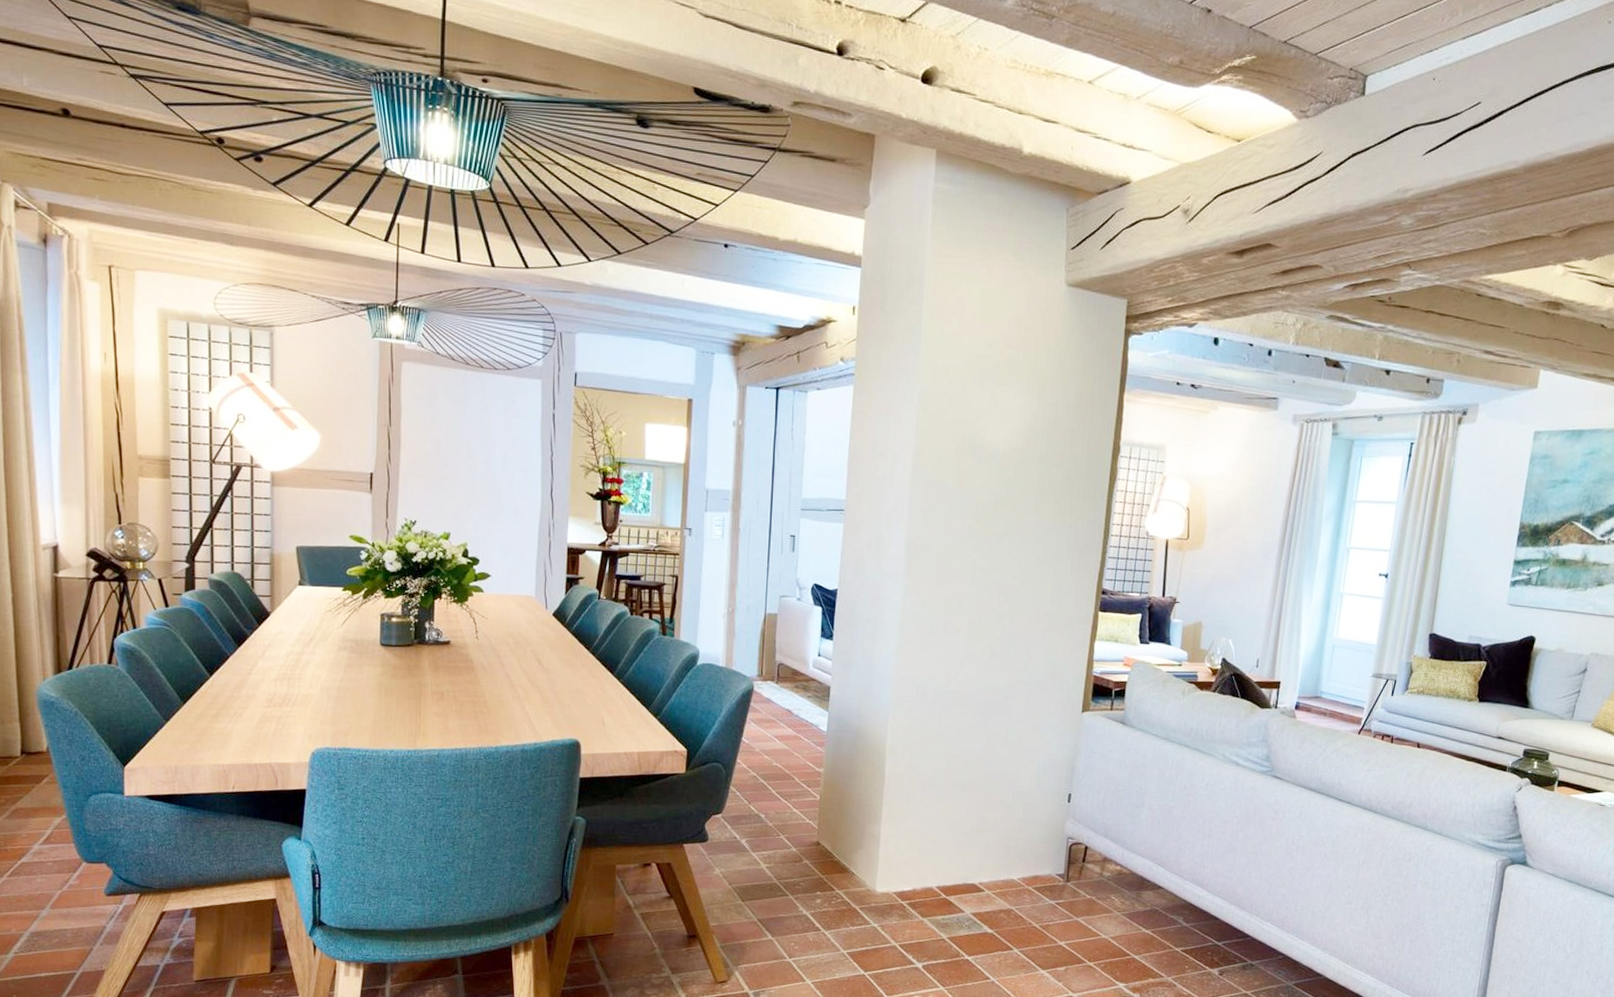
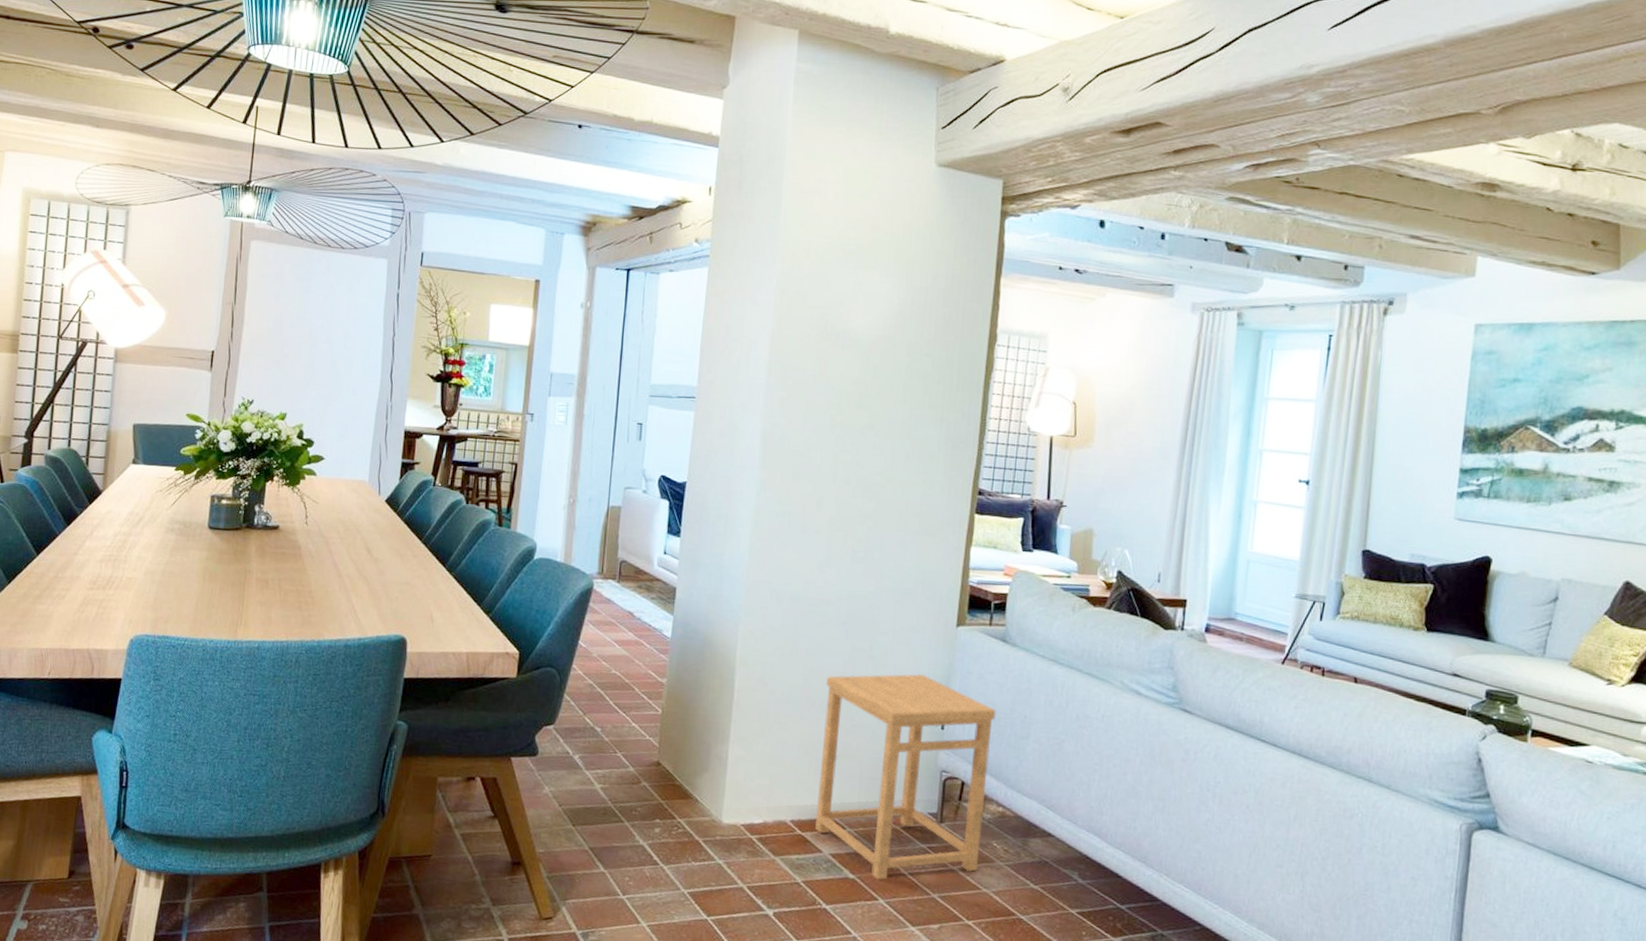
side table: none [958,755,1116,933] -> present [815,674,996,880]

